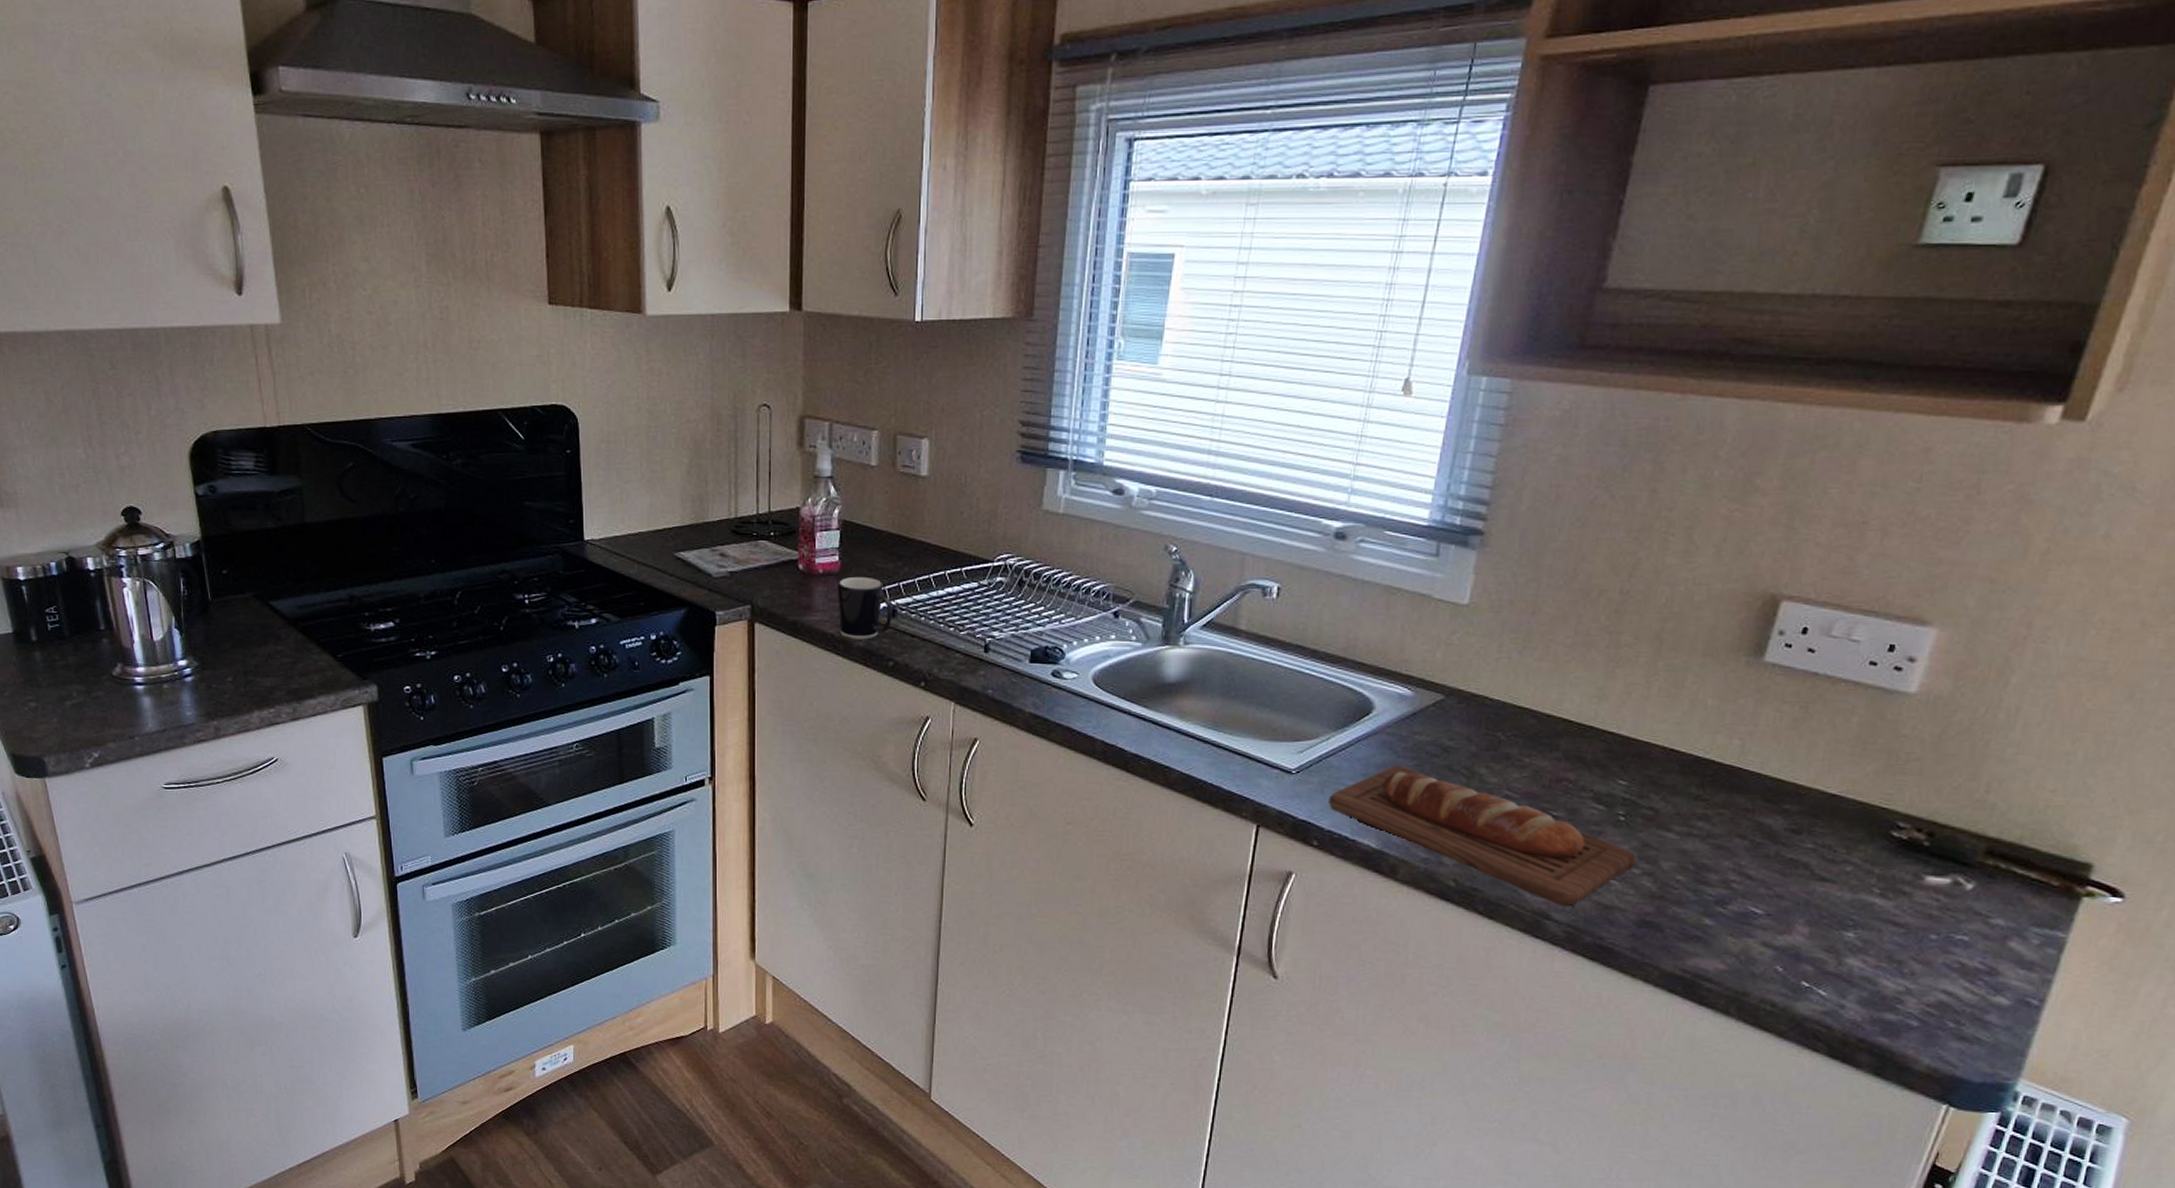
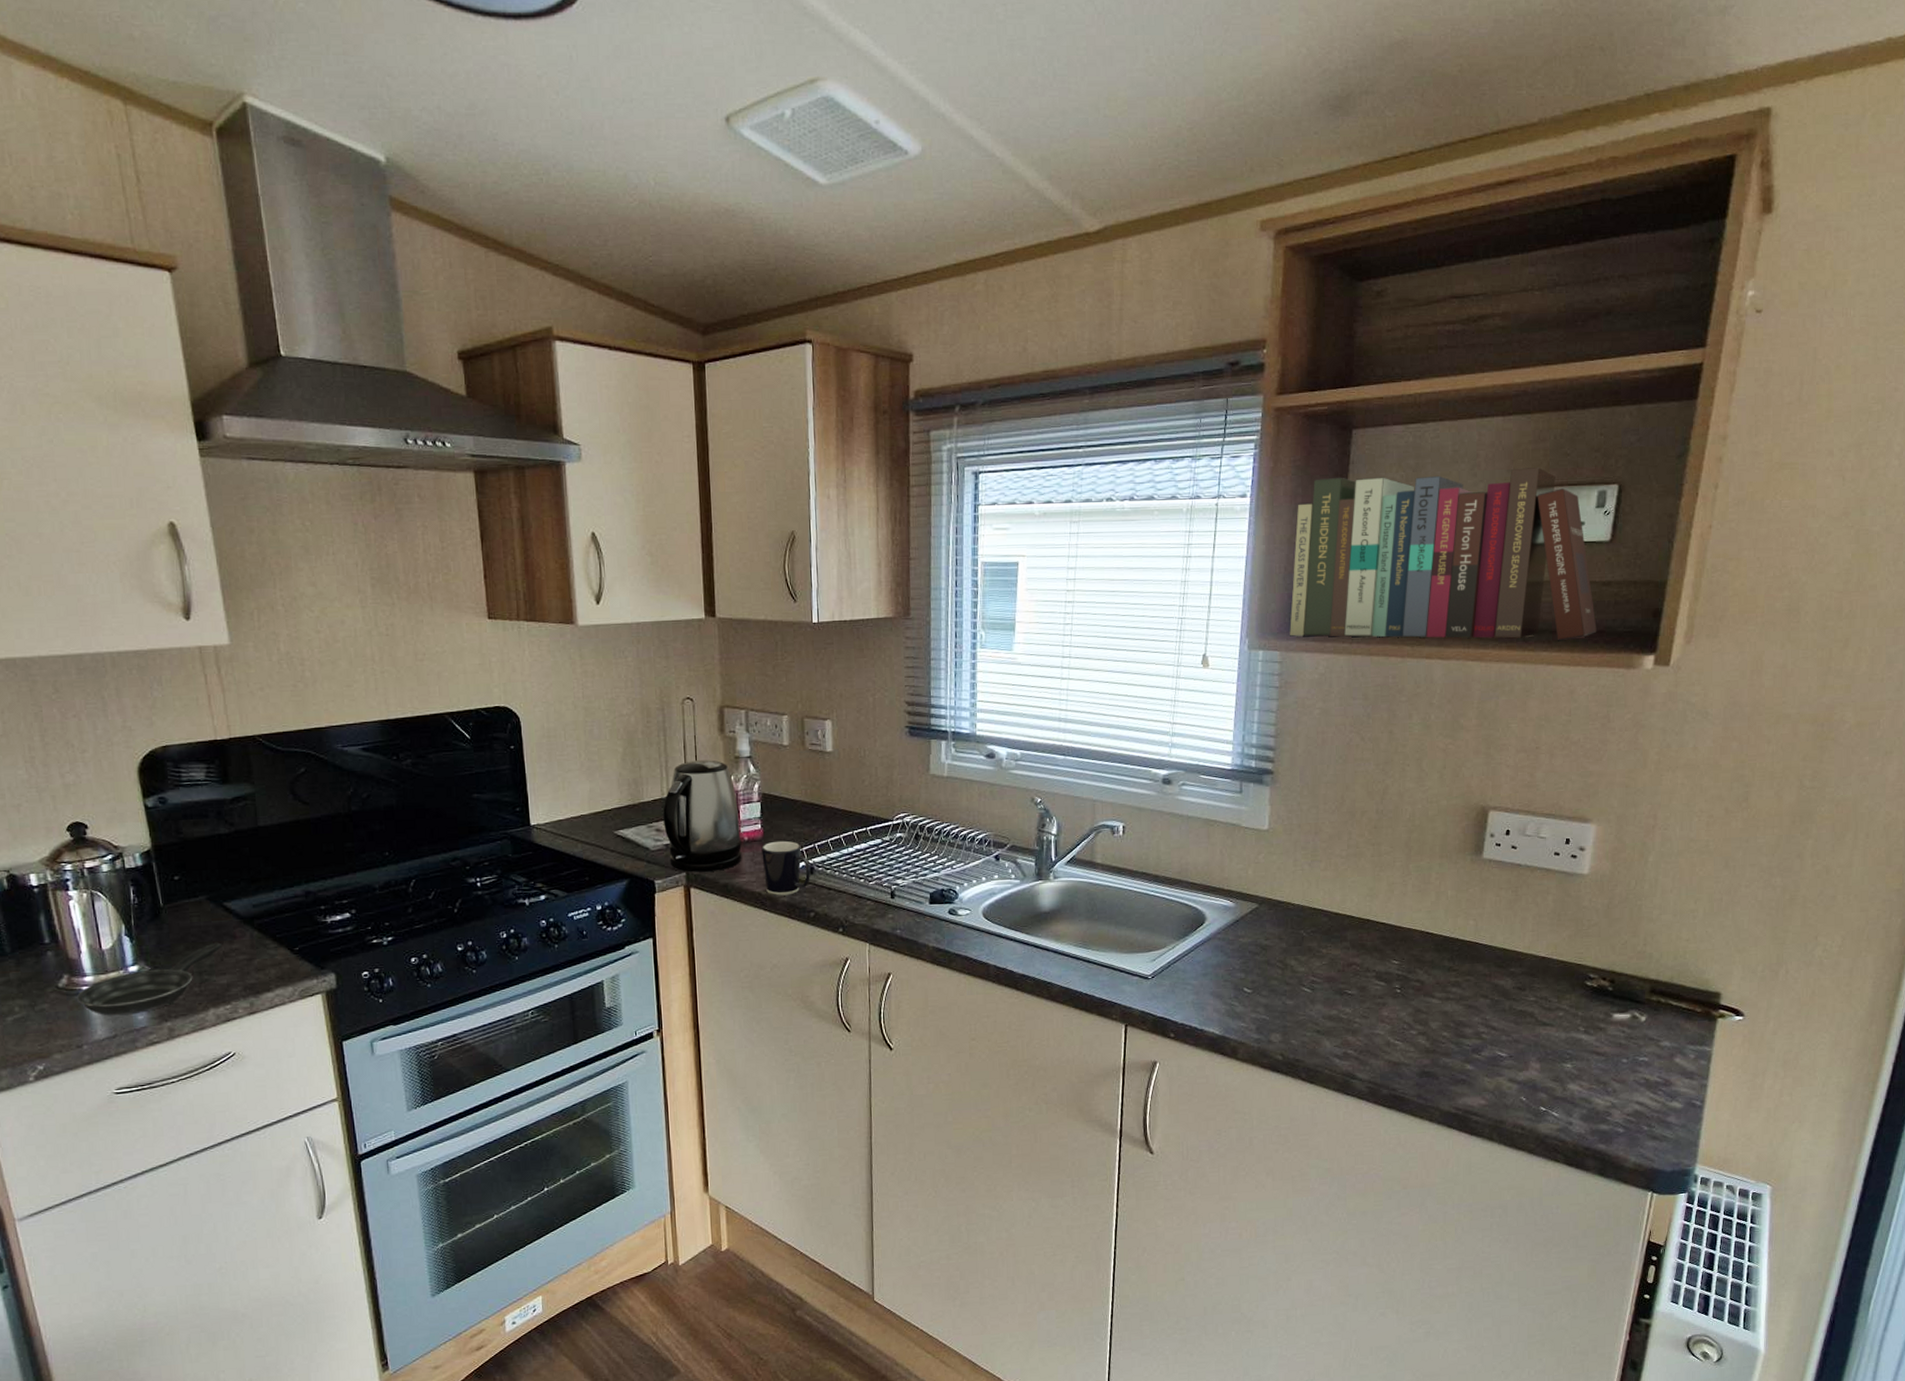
frying pan: none [130,642,268,710] -> present [77,942,223,1016]
kettle: none [729,477,815,606] -> present [663,760,742,872]
bread loaf: present [1328,766,1637,907] -> none [1179,964,1413,1067]
books: none [1527,139,1980,379] -> present [1290,467,1597,640]

